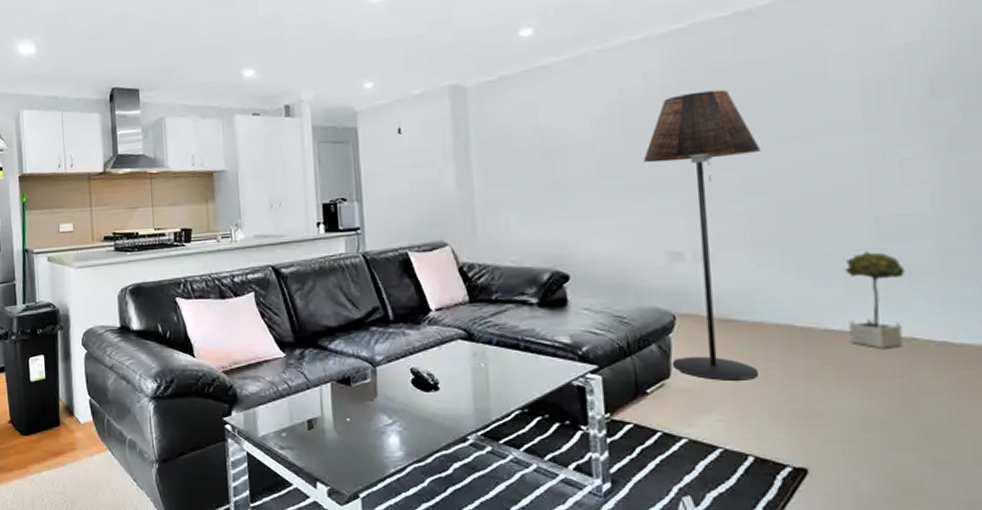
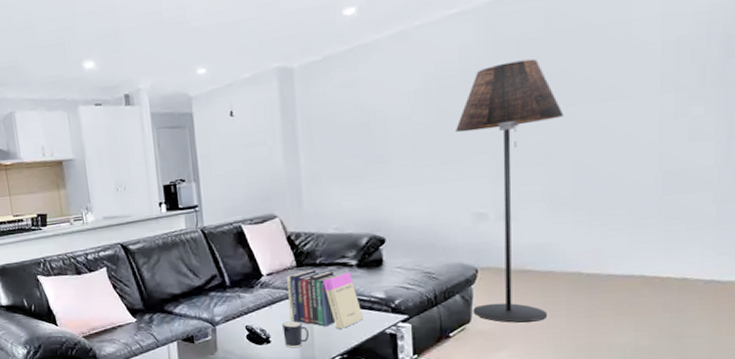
mug: none [453,365,483,398] -> present [282,321,309,348]
books: none [459,306,546,377] -> present [287,269,363,329]
potted tree: present [845,251,906,349] -> none [630,203,685,289]

